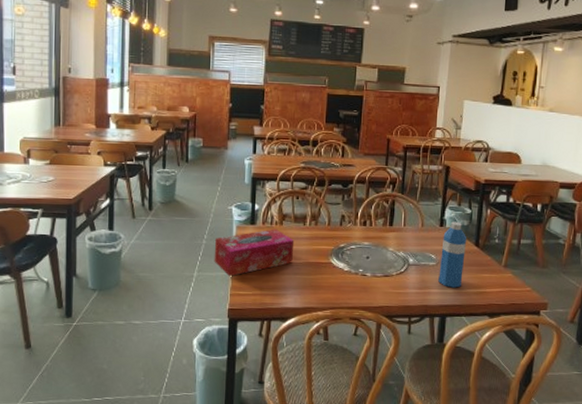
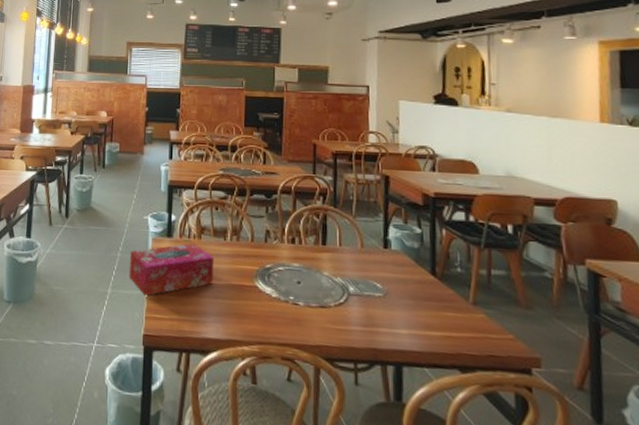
water bottle: present [438,221,466,288] -> none [387,242,420,329]

